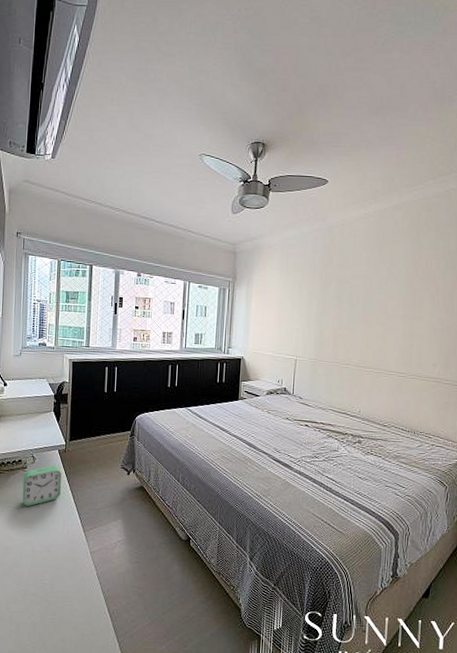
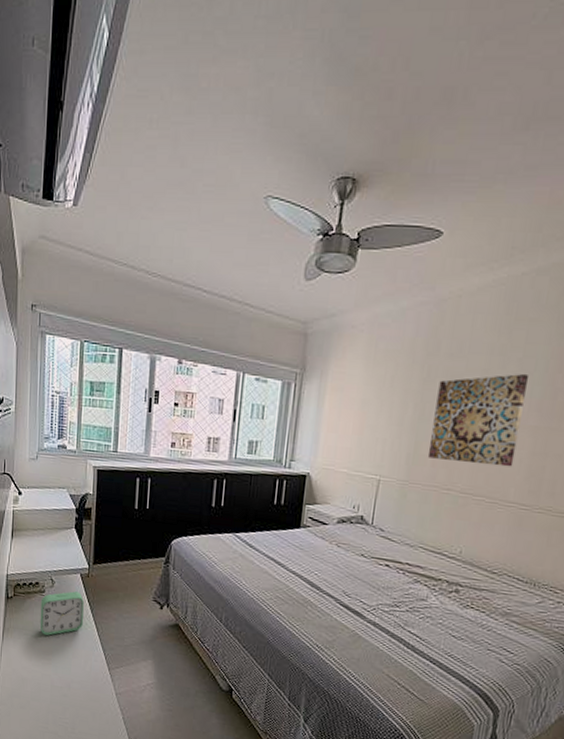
wall art: none [330,278,396,346] -> present [427,373,530,467]

